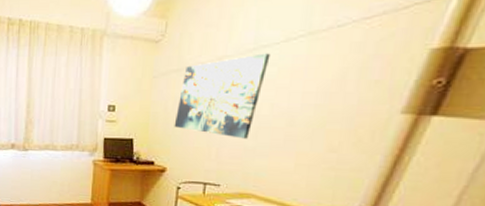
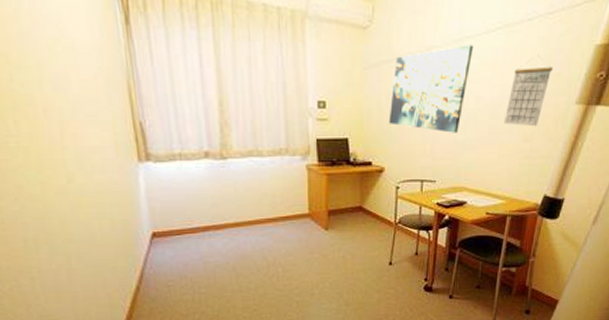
calendar: none [303,73,370,137] -> present [503,66,553,127]

